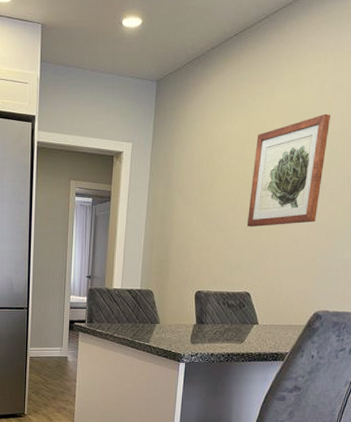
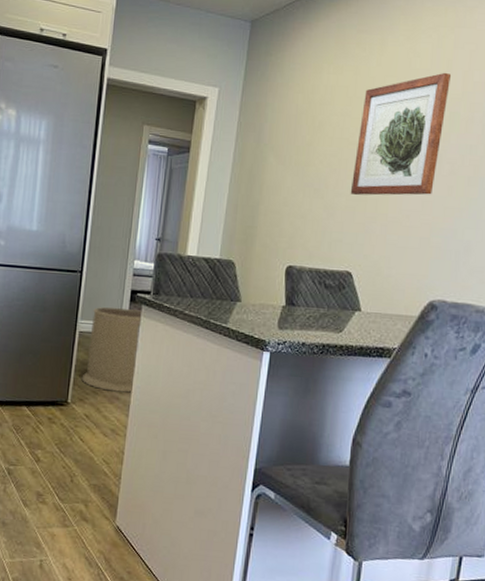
trash can: none [34,335,79,404] -> present [81,306,142,394]

